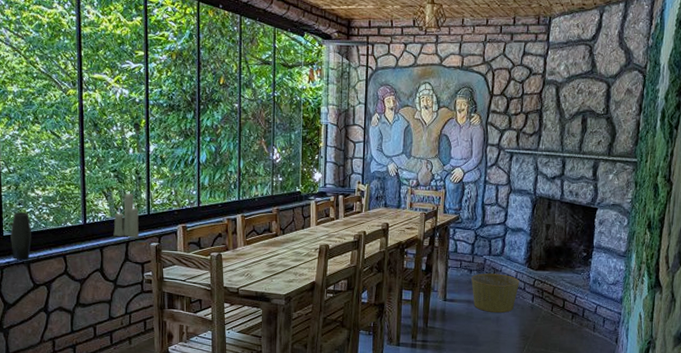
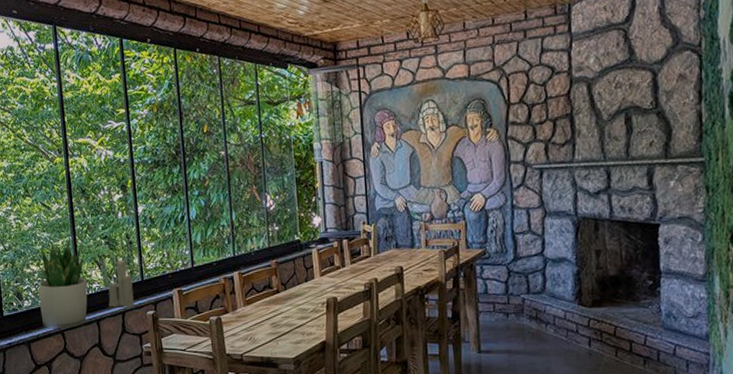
vase: present [10,212,32,260] -> none [10,290,30,340]
planter: none [42,168,94,253] -> present [36,238,88,330]
basket: present [471,273,520,313] -> none [509,315,570,363]

